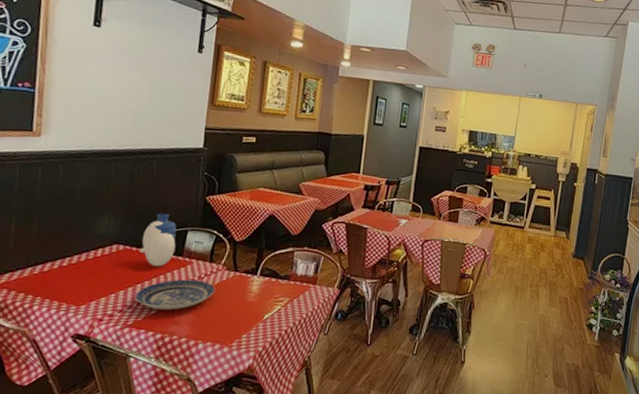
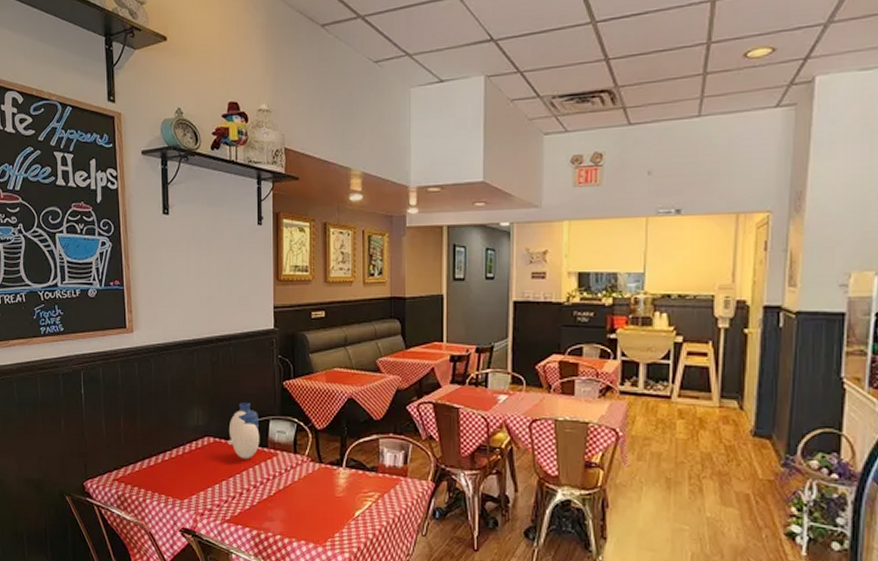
plate: present [135,279,215,310] -> none [229,472,302,505]

